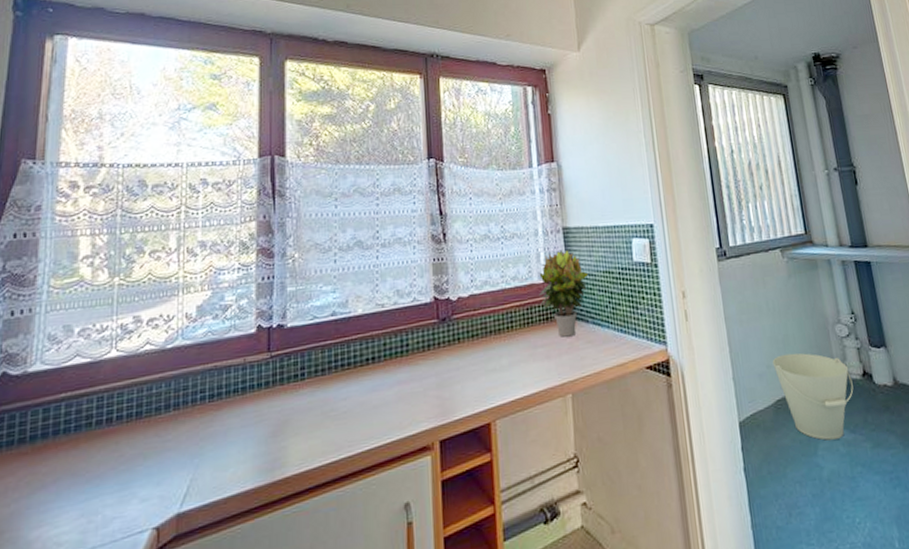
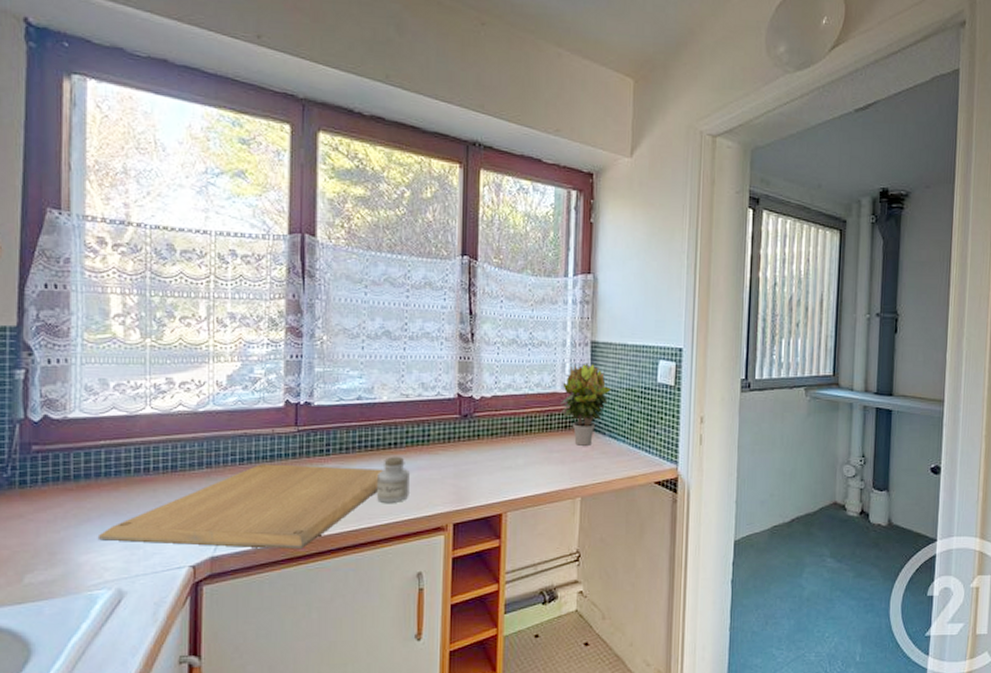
chopping board: none [51,388,362,510] -> present [97,464,384,550]
jar: none [355,371,391,426] -> present [376,456,410,503]
bucket: present [772,352,854,441] -> none [776,486,849,566]

